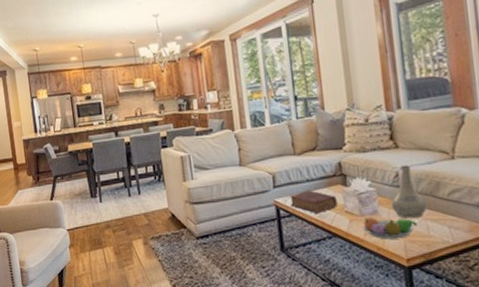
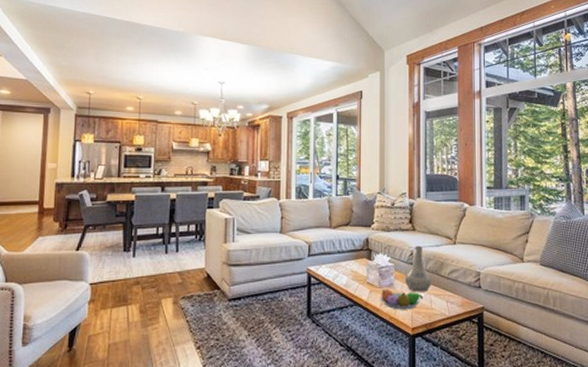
book: present [290,190,338,214] -> none [322,261,361,283]

